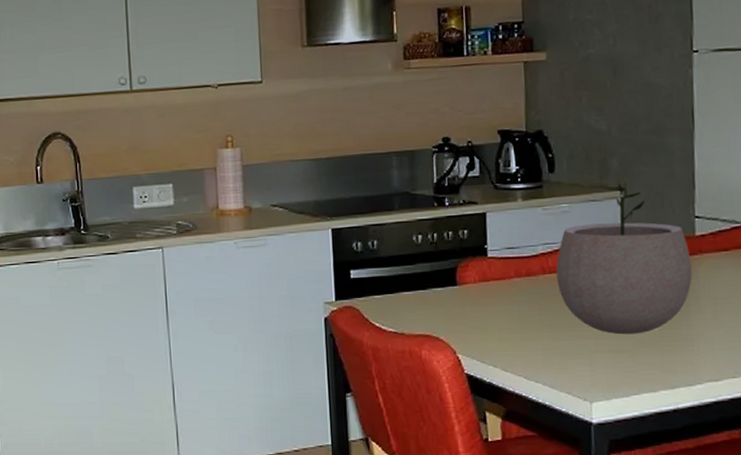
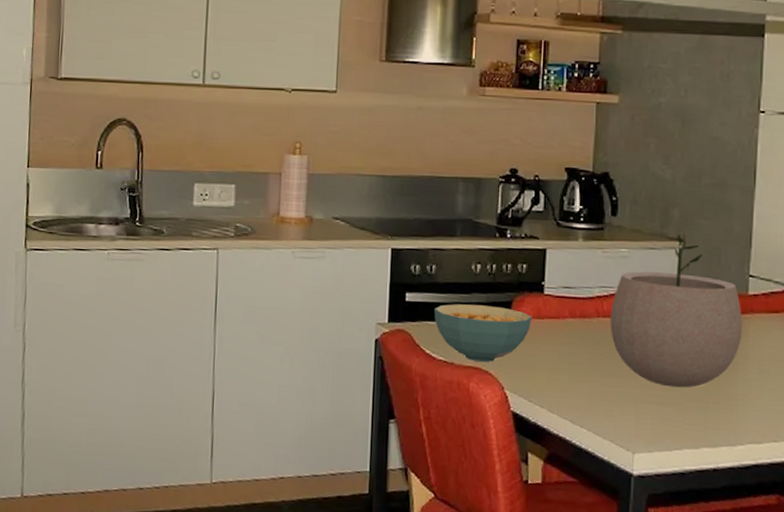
cereal bowl: none [379,274,478,329] -> present [433,304,532,362]

